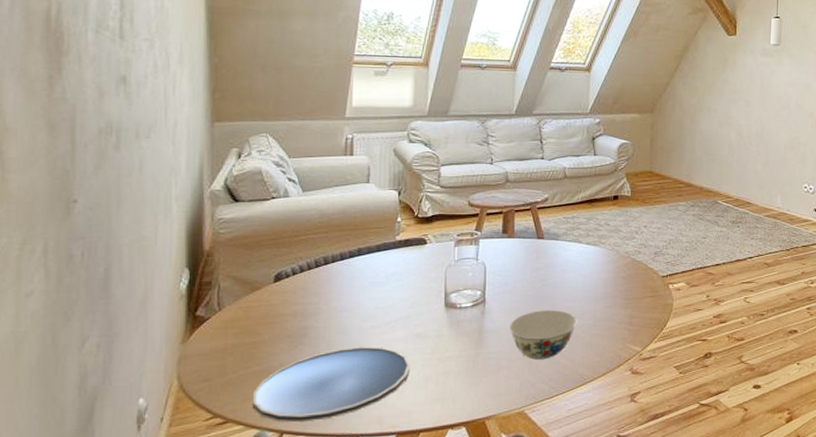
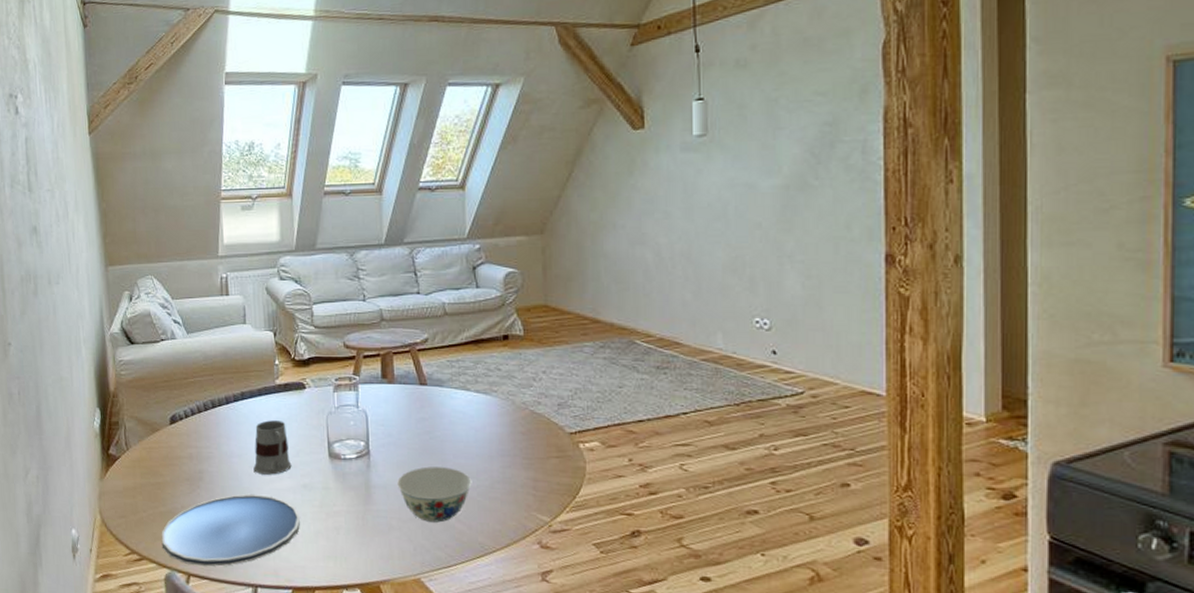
mug: none [365,275,406,327] -> present [253,420,292,475]

